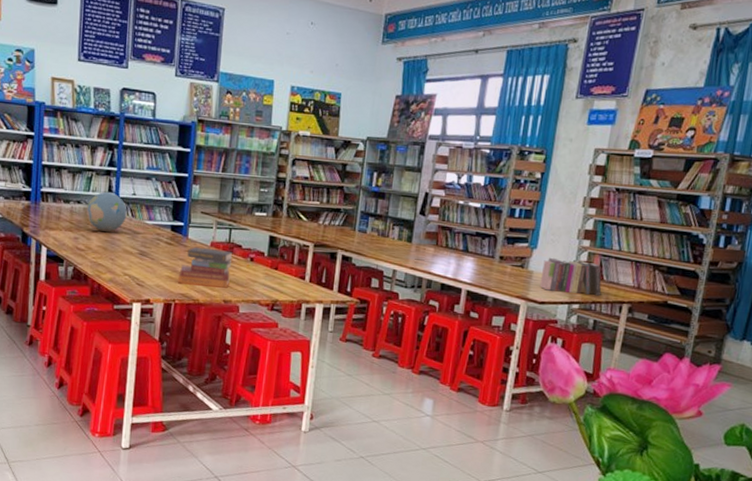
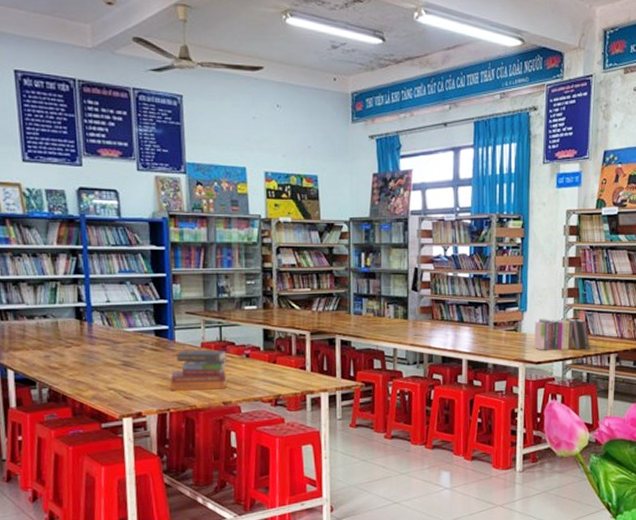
globe: present [86,191,127,233] -> none [55,301,103,346]

